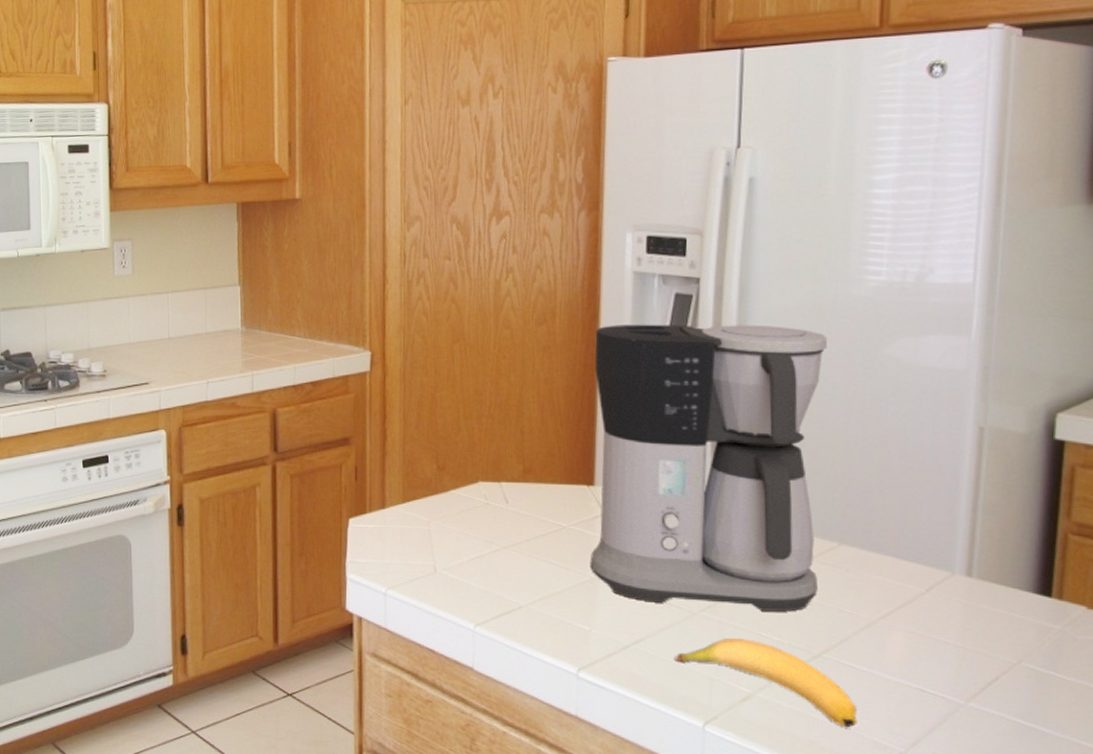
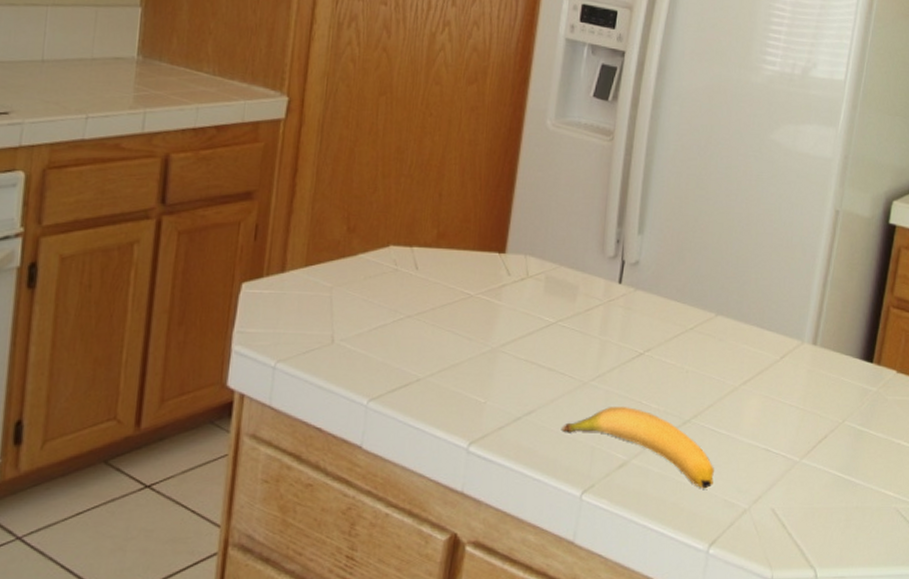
coffee maker: present [590,324,828,612] -> none [492,90,727,380]

